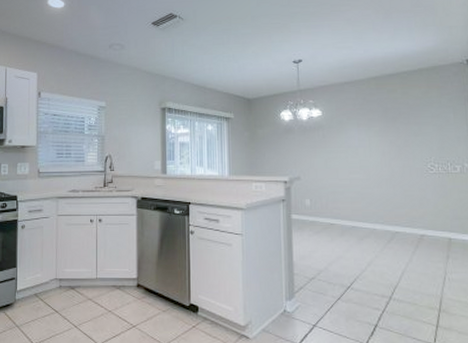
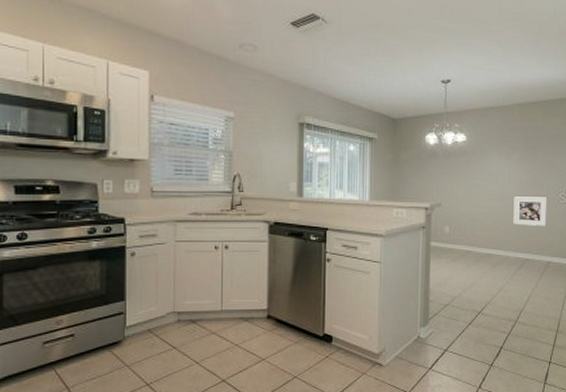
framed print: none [377,168,416,198] -> present [513,197,547,226]

